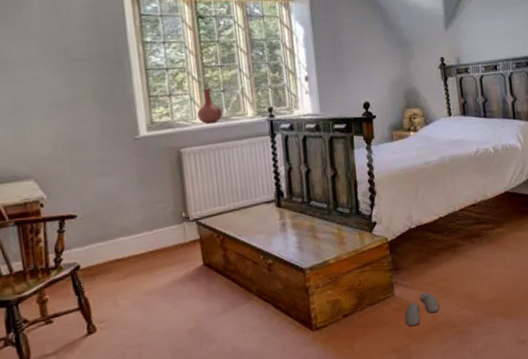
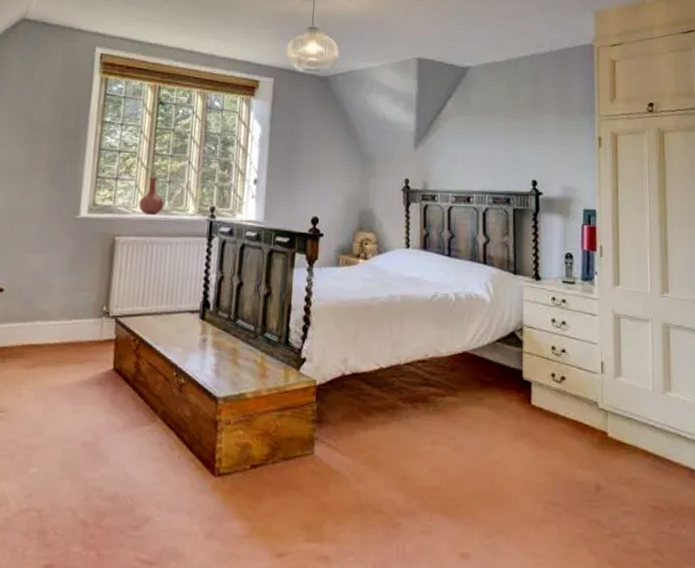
slippers: present [405,292,440,327] -> none [322,458,366,500]

